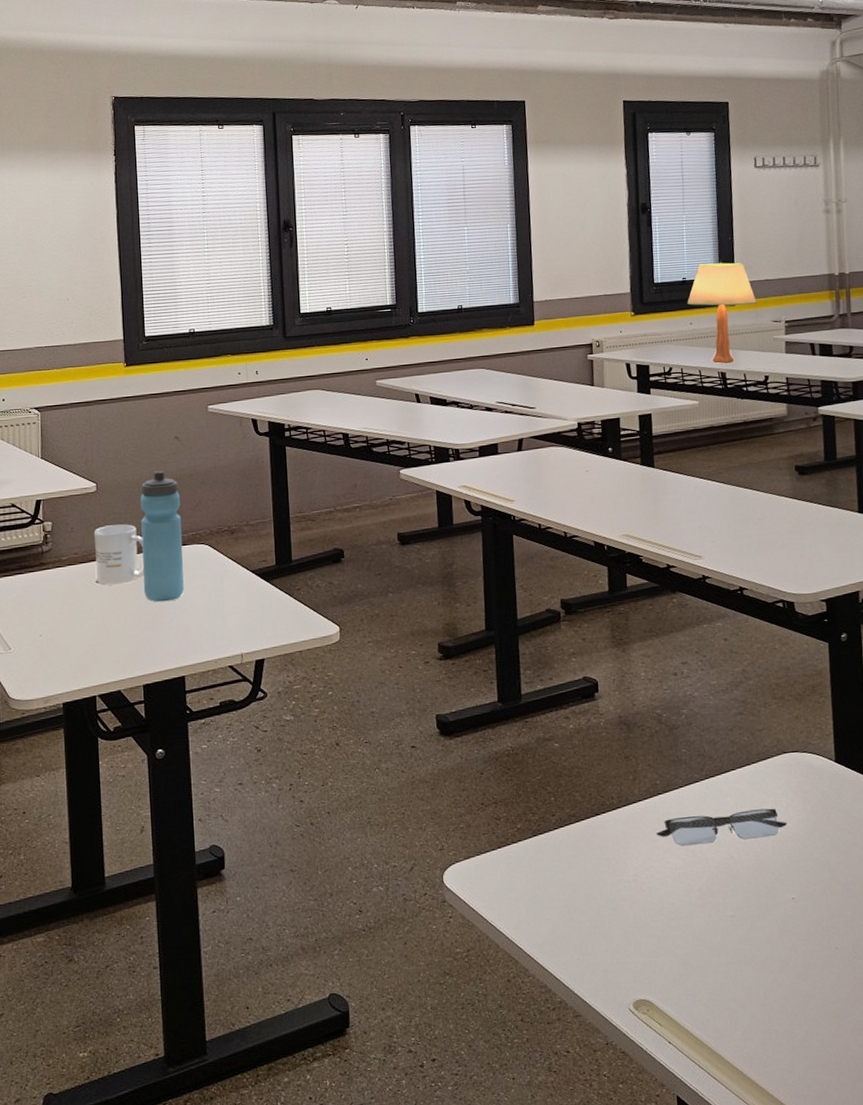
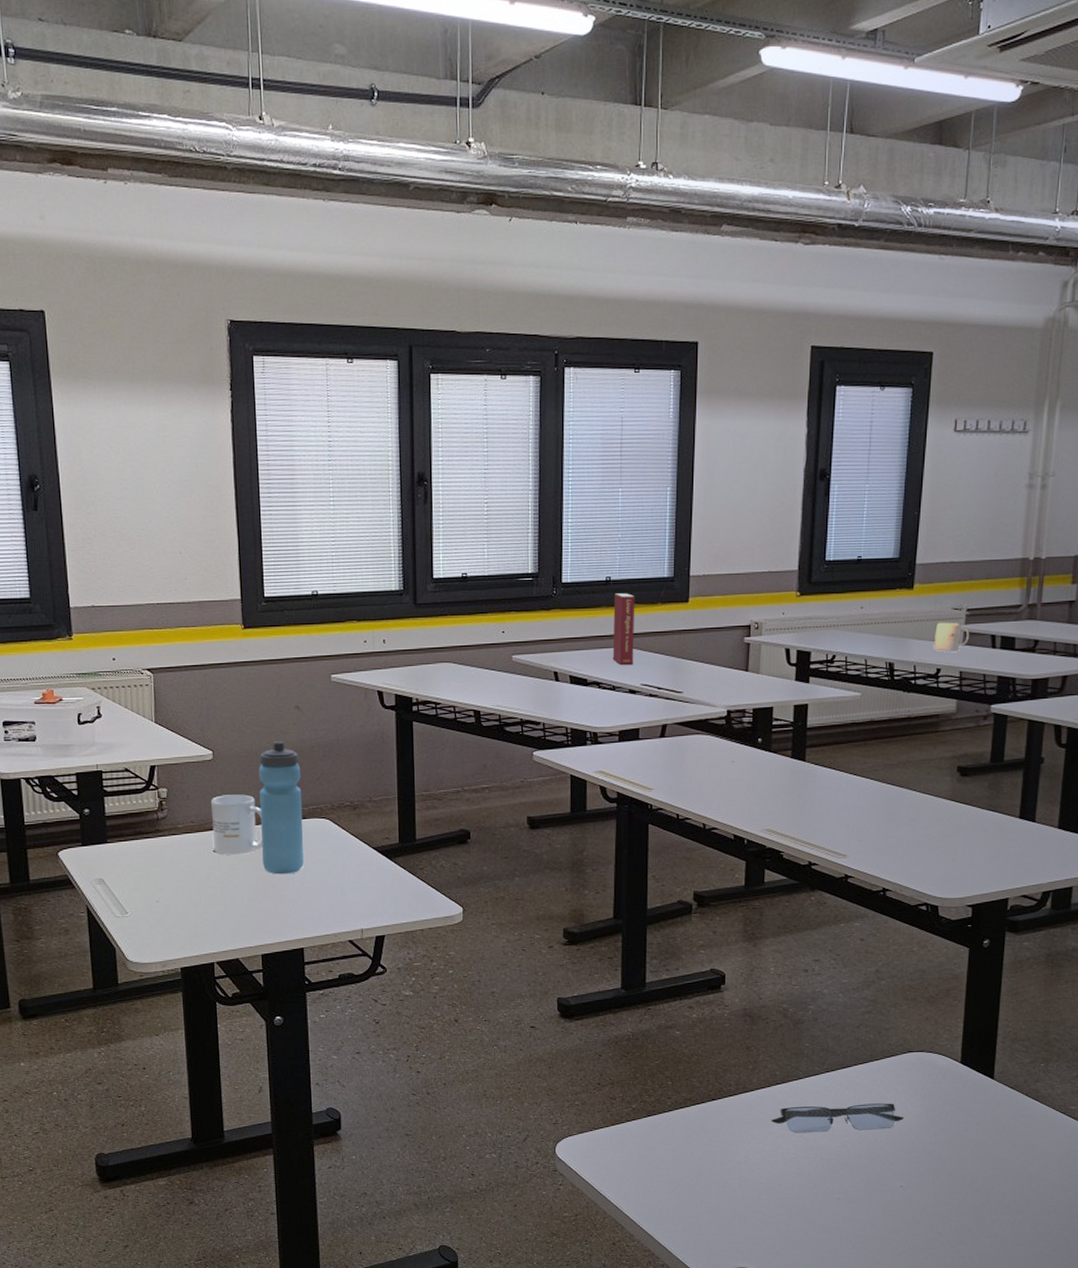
book: none [466,319,488,386] -> present [612,593,635,666]
table lamp: present [687,258,757,363] -> none [860,535,938,653]
mug: none [759,333,791,360] -> present [934,622,970,652]

